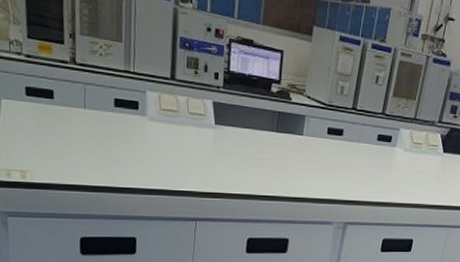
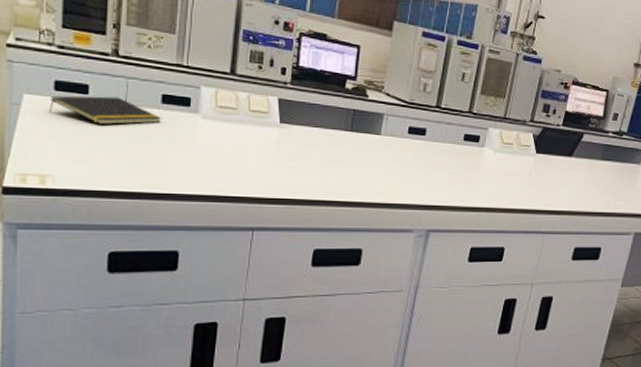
notepad: none [23,100,116,127] -> present [48,95,162,125]

